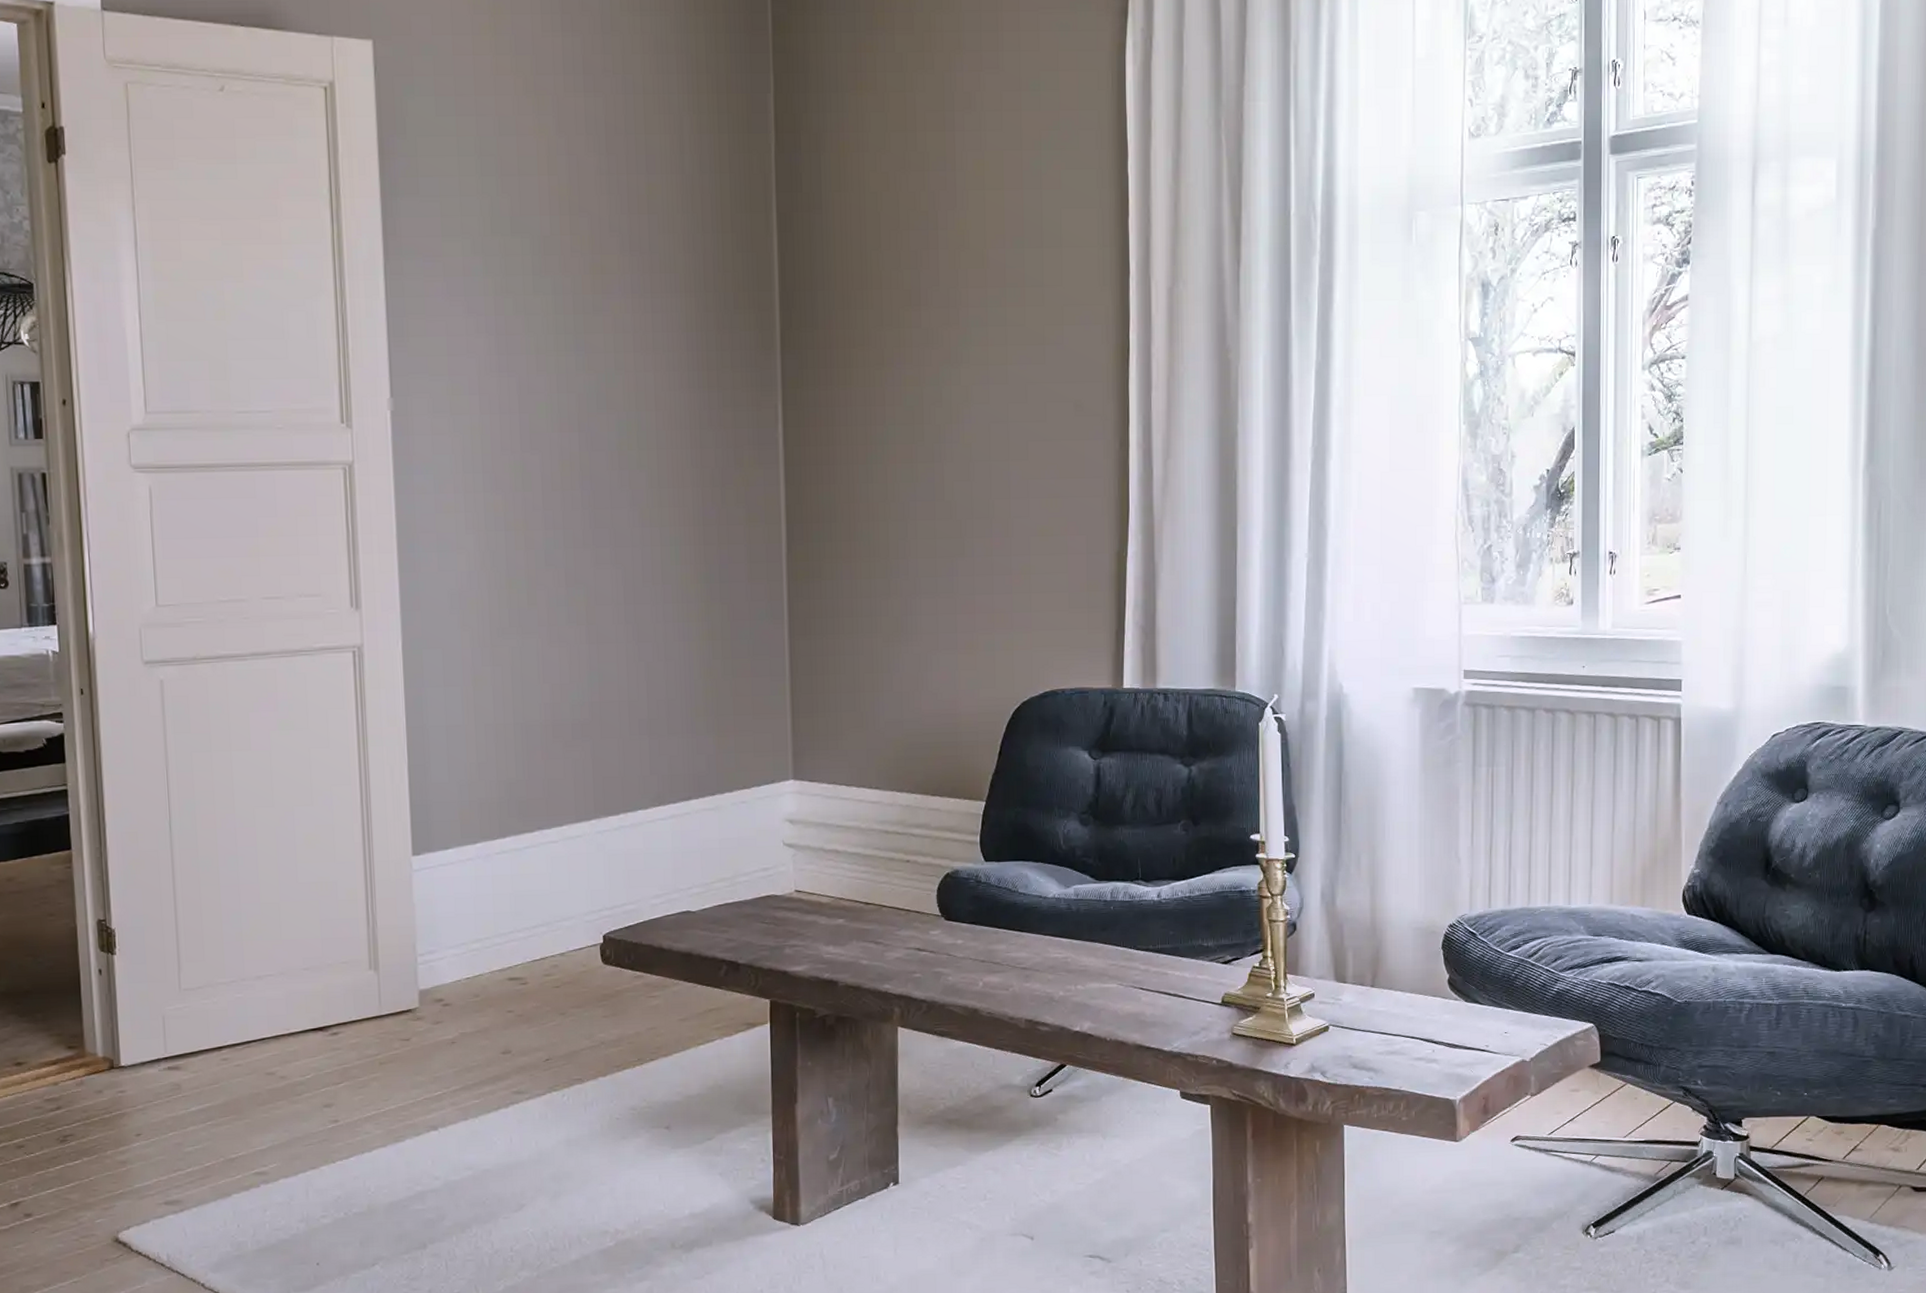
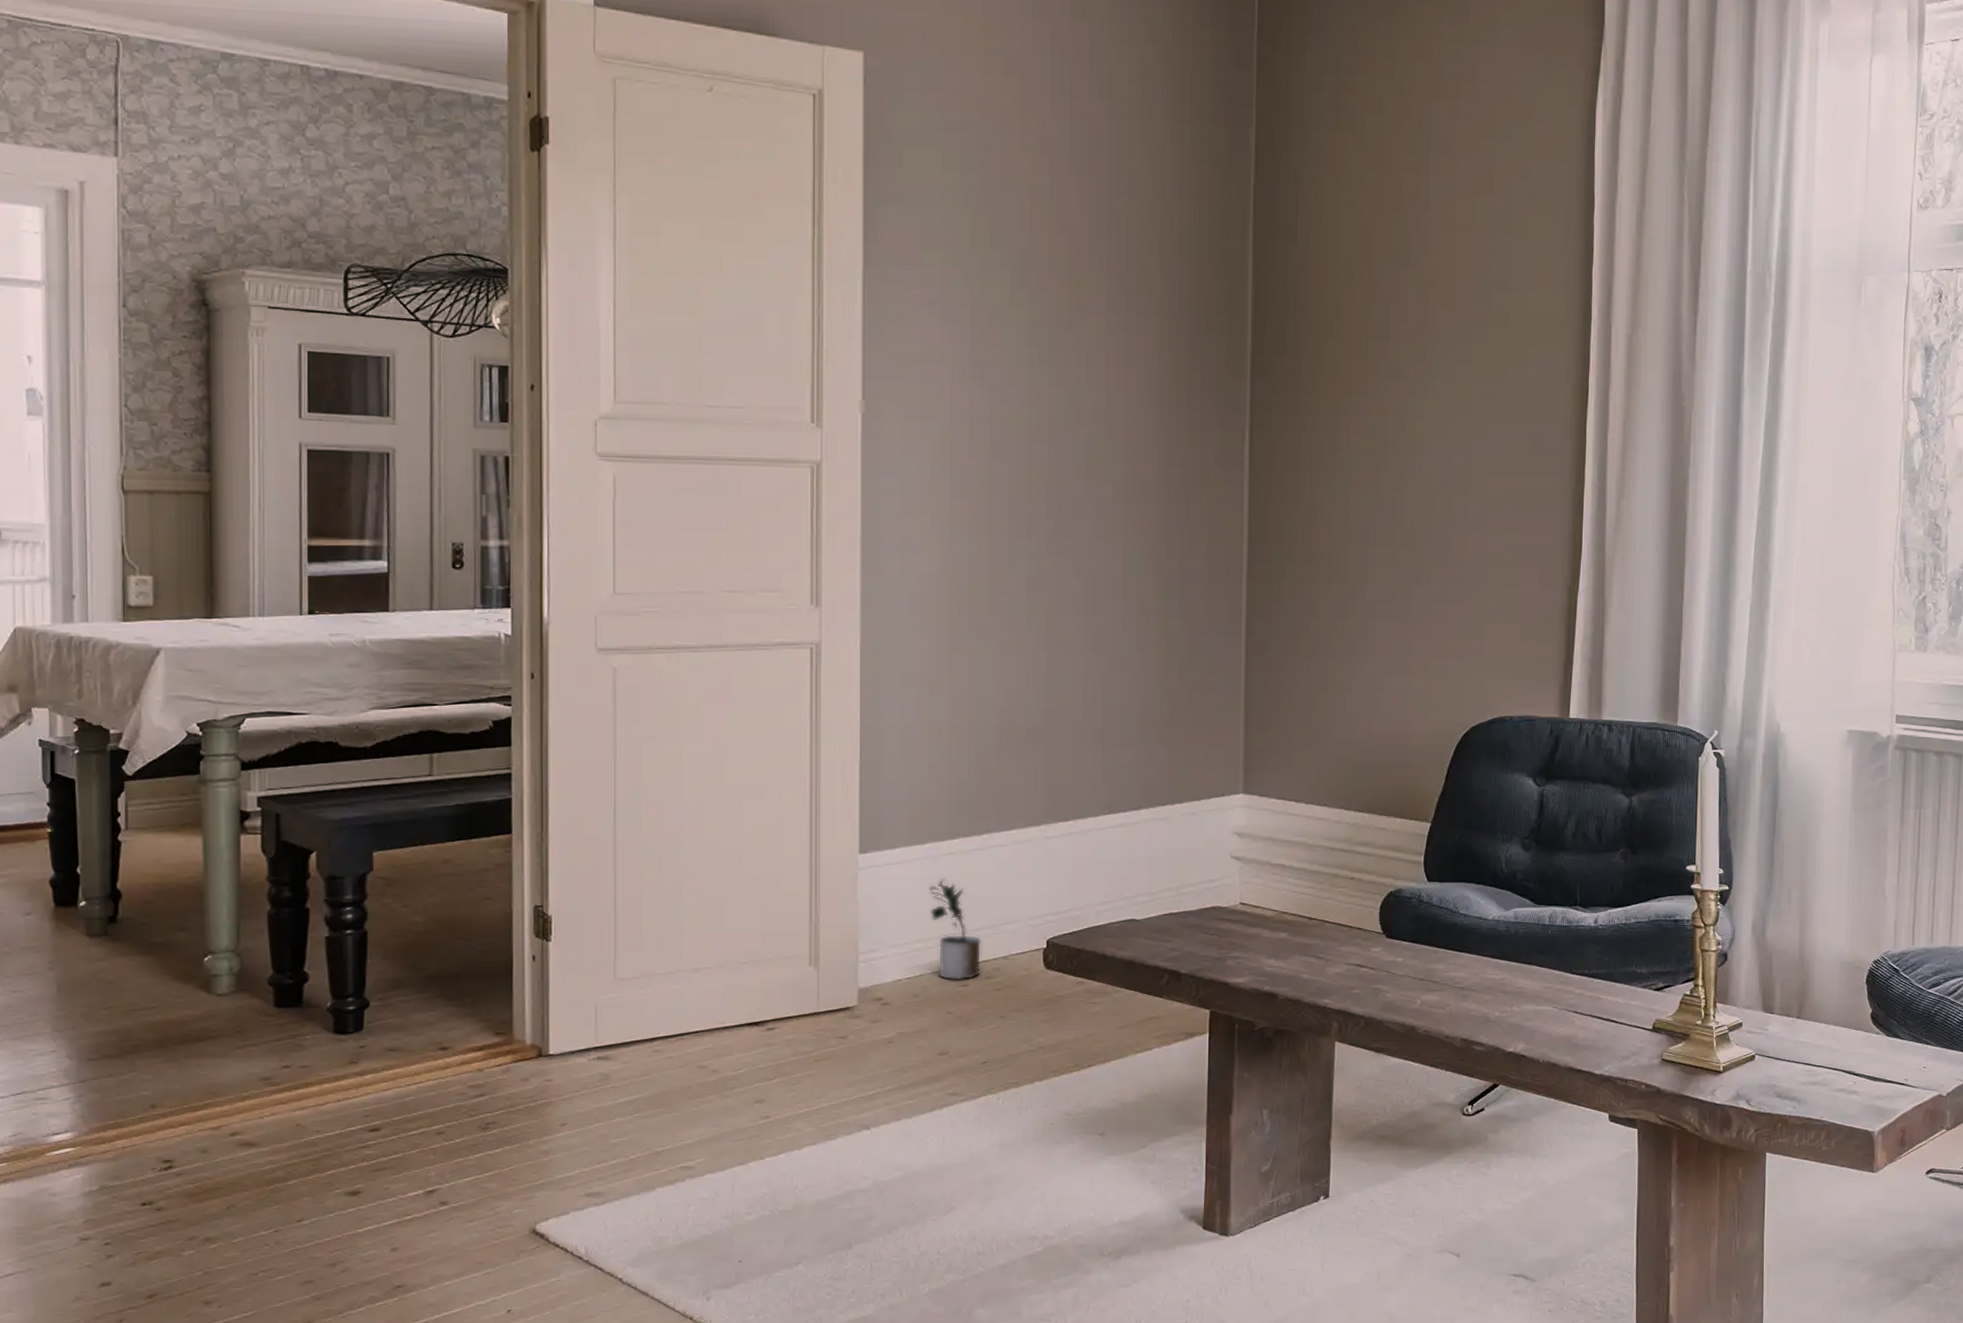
potted plant: none [484,877,540,979] -> present [929,878,982,981]

